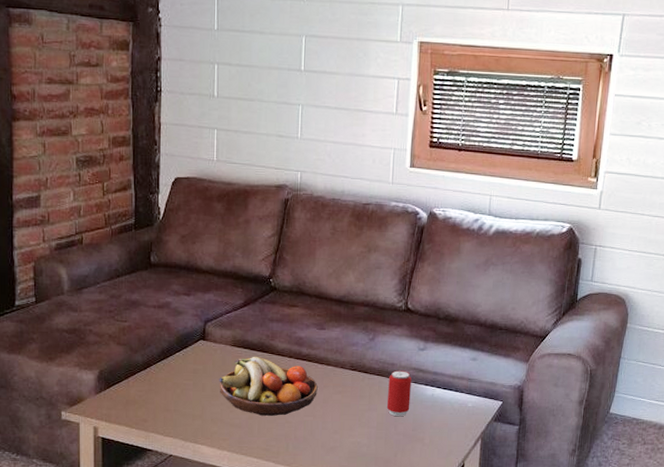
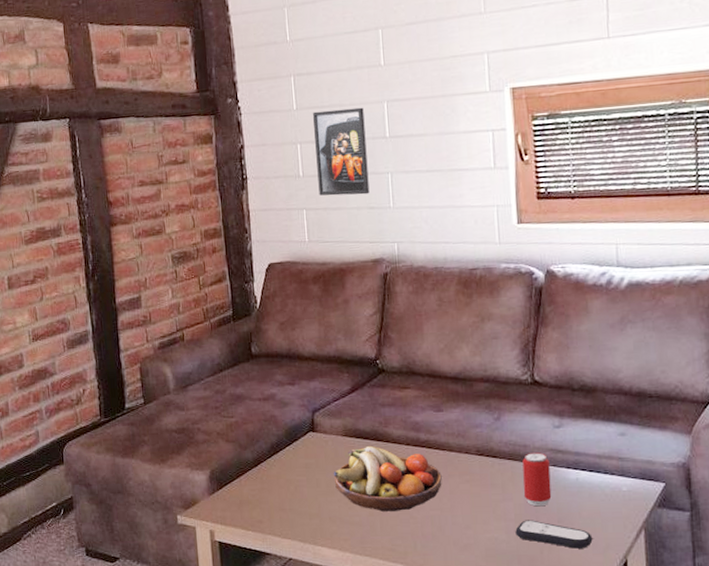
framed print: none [231,35,283,123] -> present [313,107,370,196]
remote control: none [376,428,439,453] -> present [515,520,593,549]

